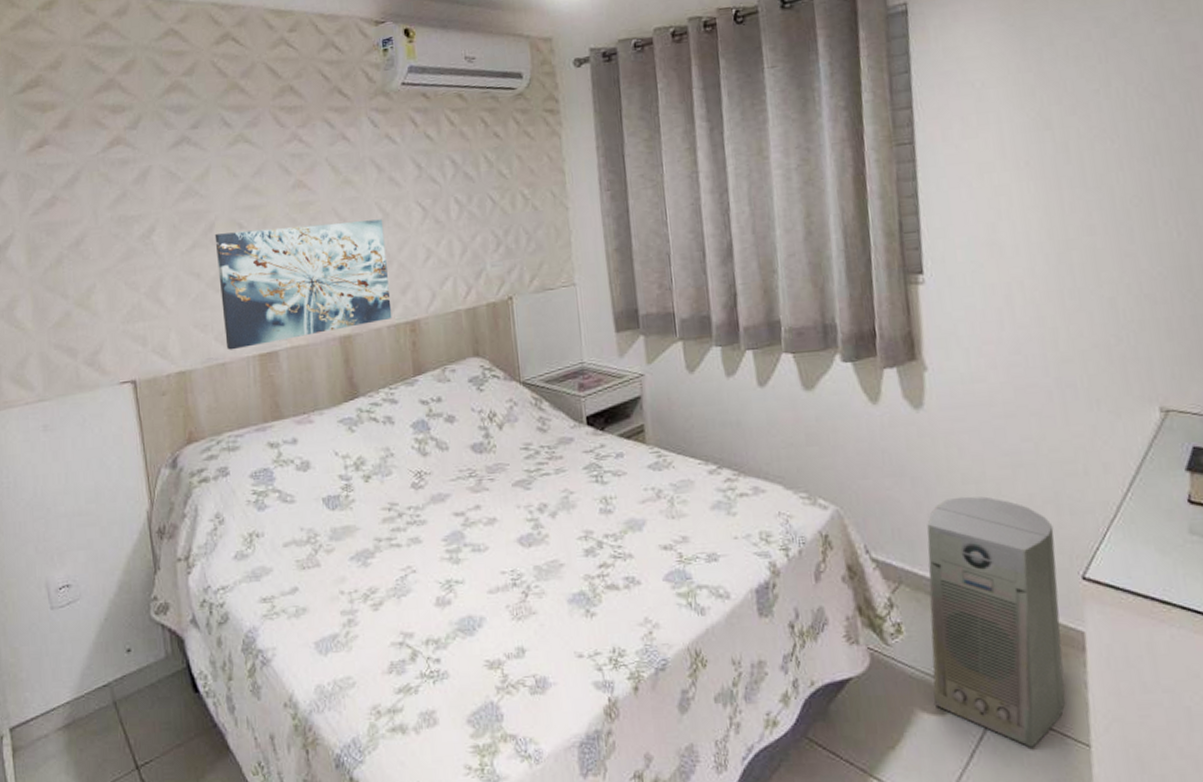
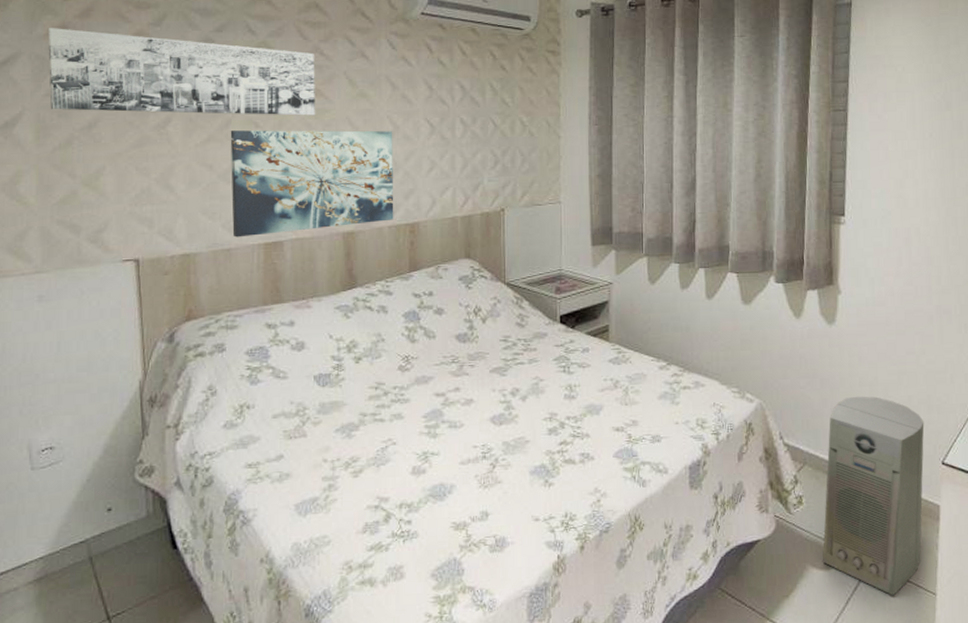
wall art: none [29,140,299,229] -> present [47,28,315,116]

